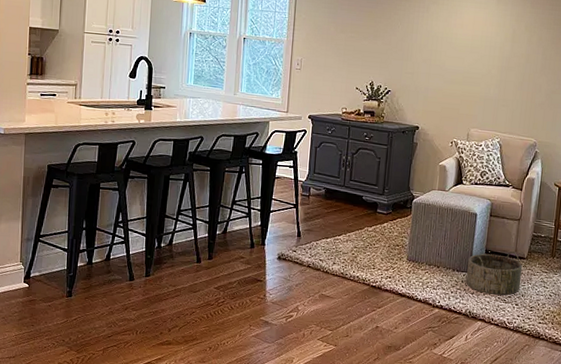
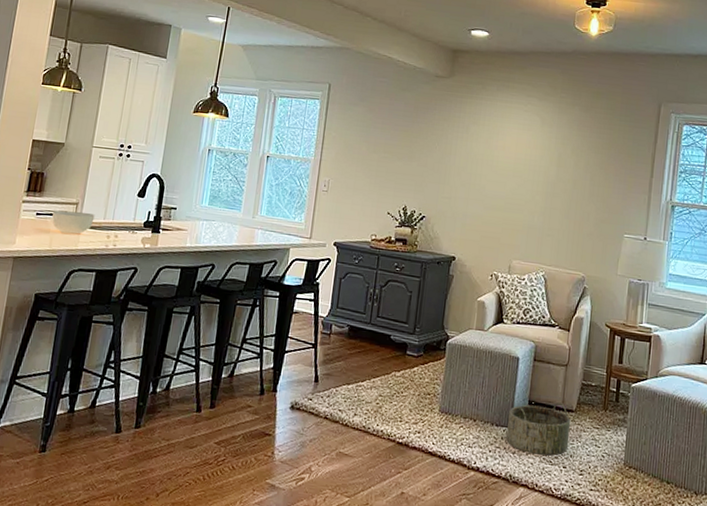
bowl: none [54,91,93,113] -> present [52,210,95,235]

